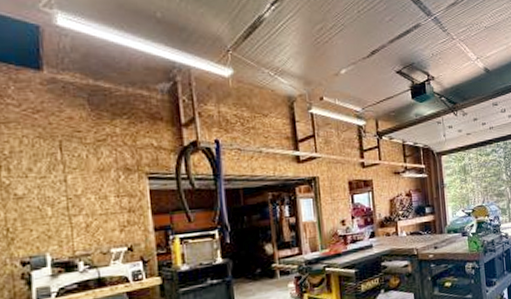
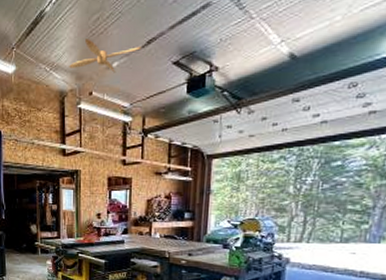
ceiling fan: none [294,46,366,79] -> present [68,38,141,73]

